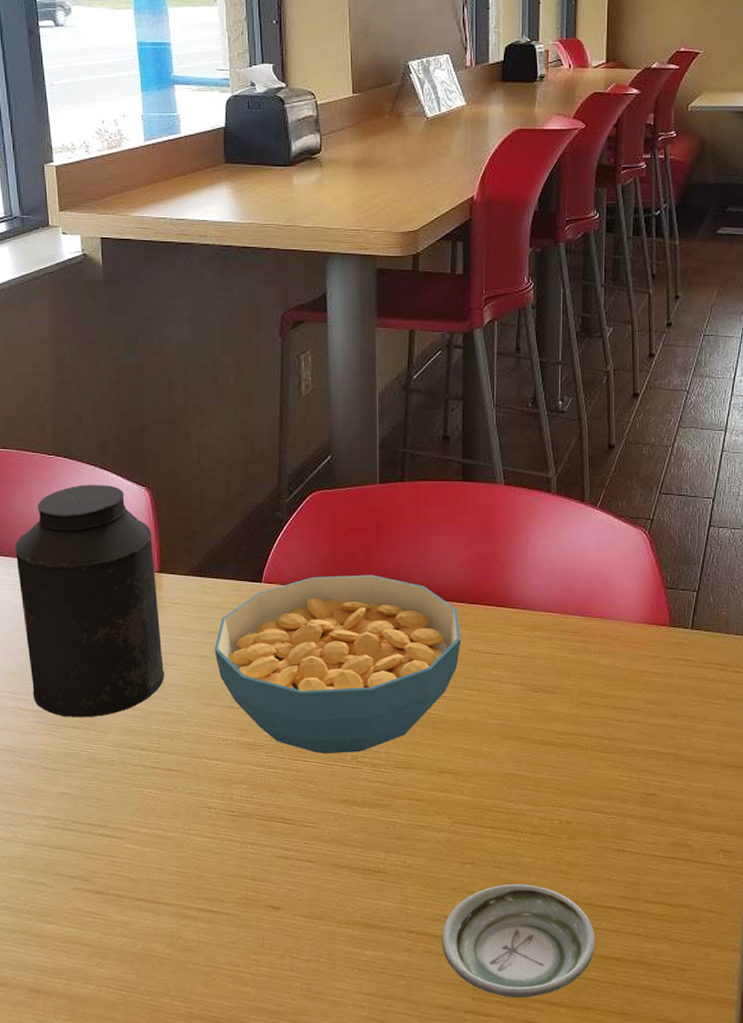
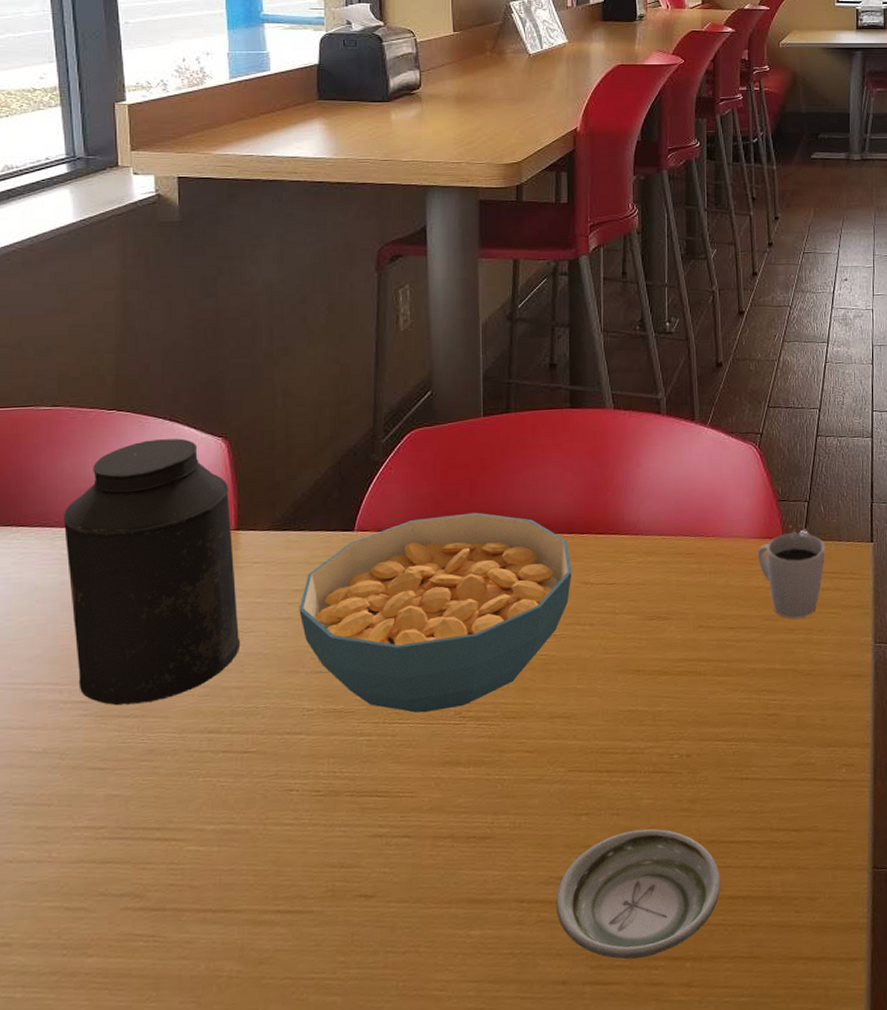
cup: none [643,618,713,706] -> present [757,529,826,619]

